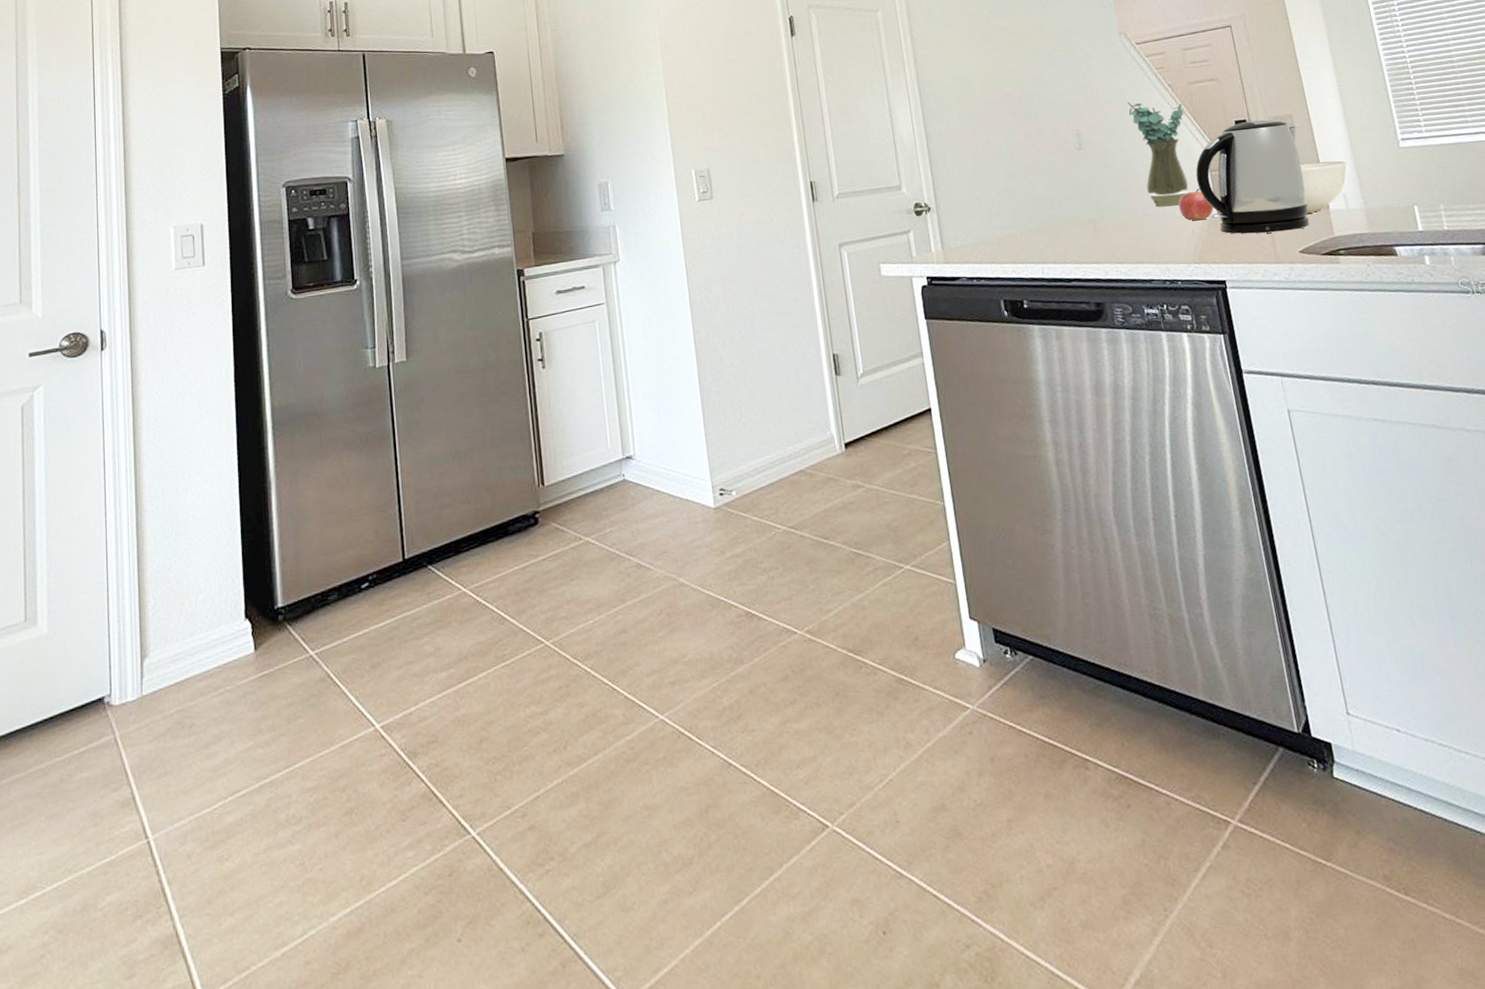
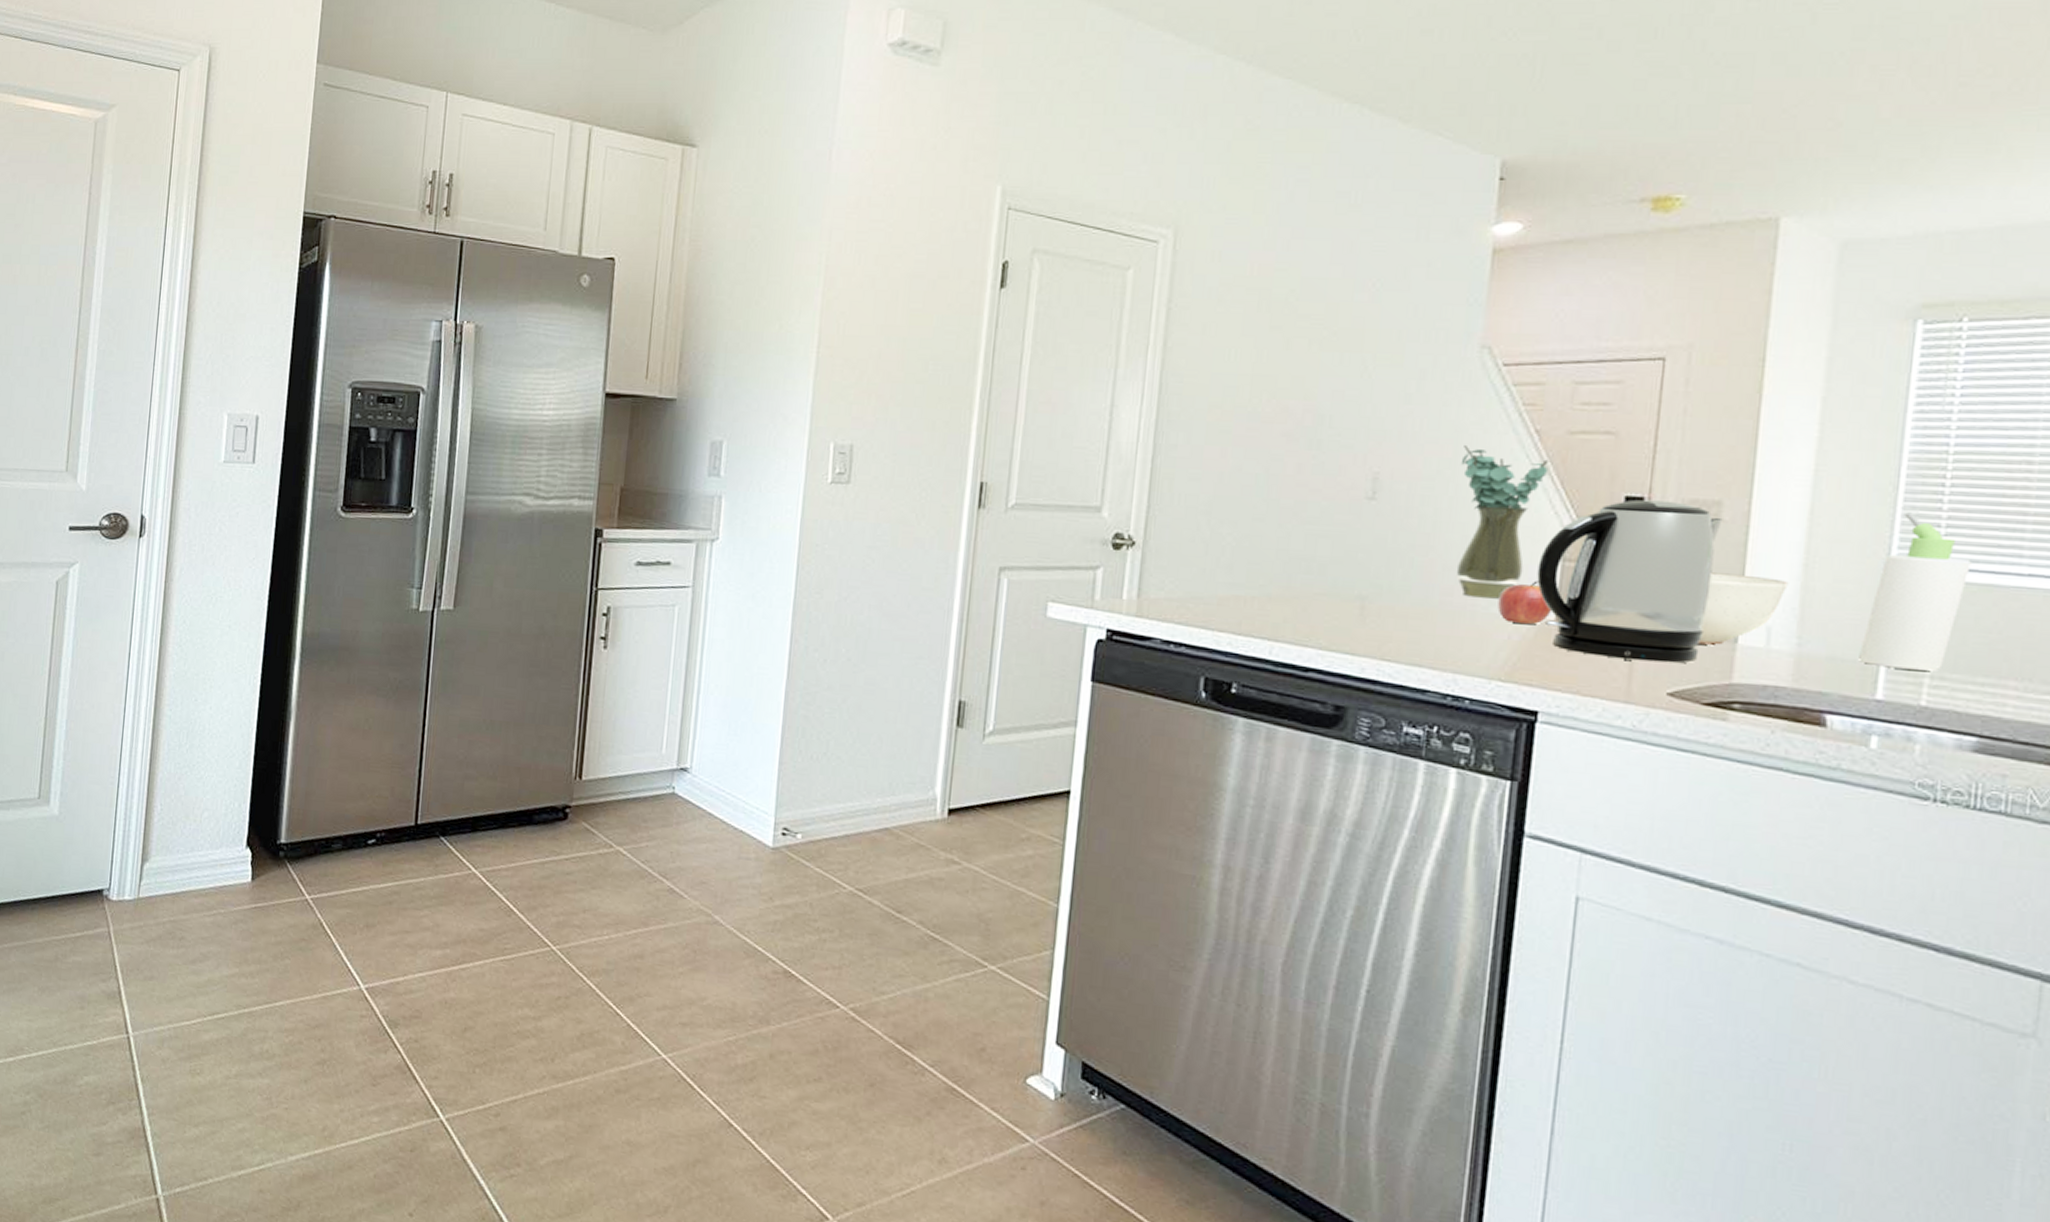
bottle: none [1394,104,1448,209] -> present [1859,512,1971,671]

